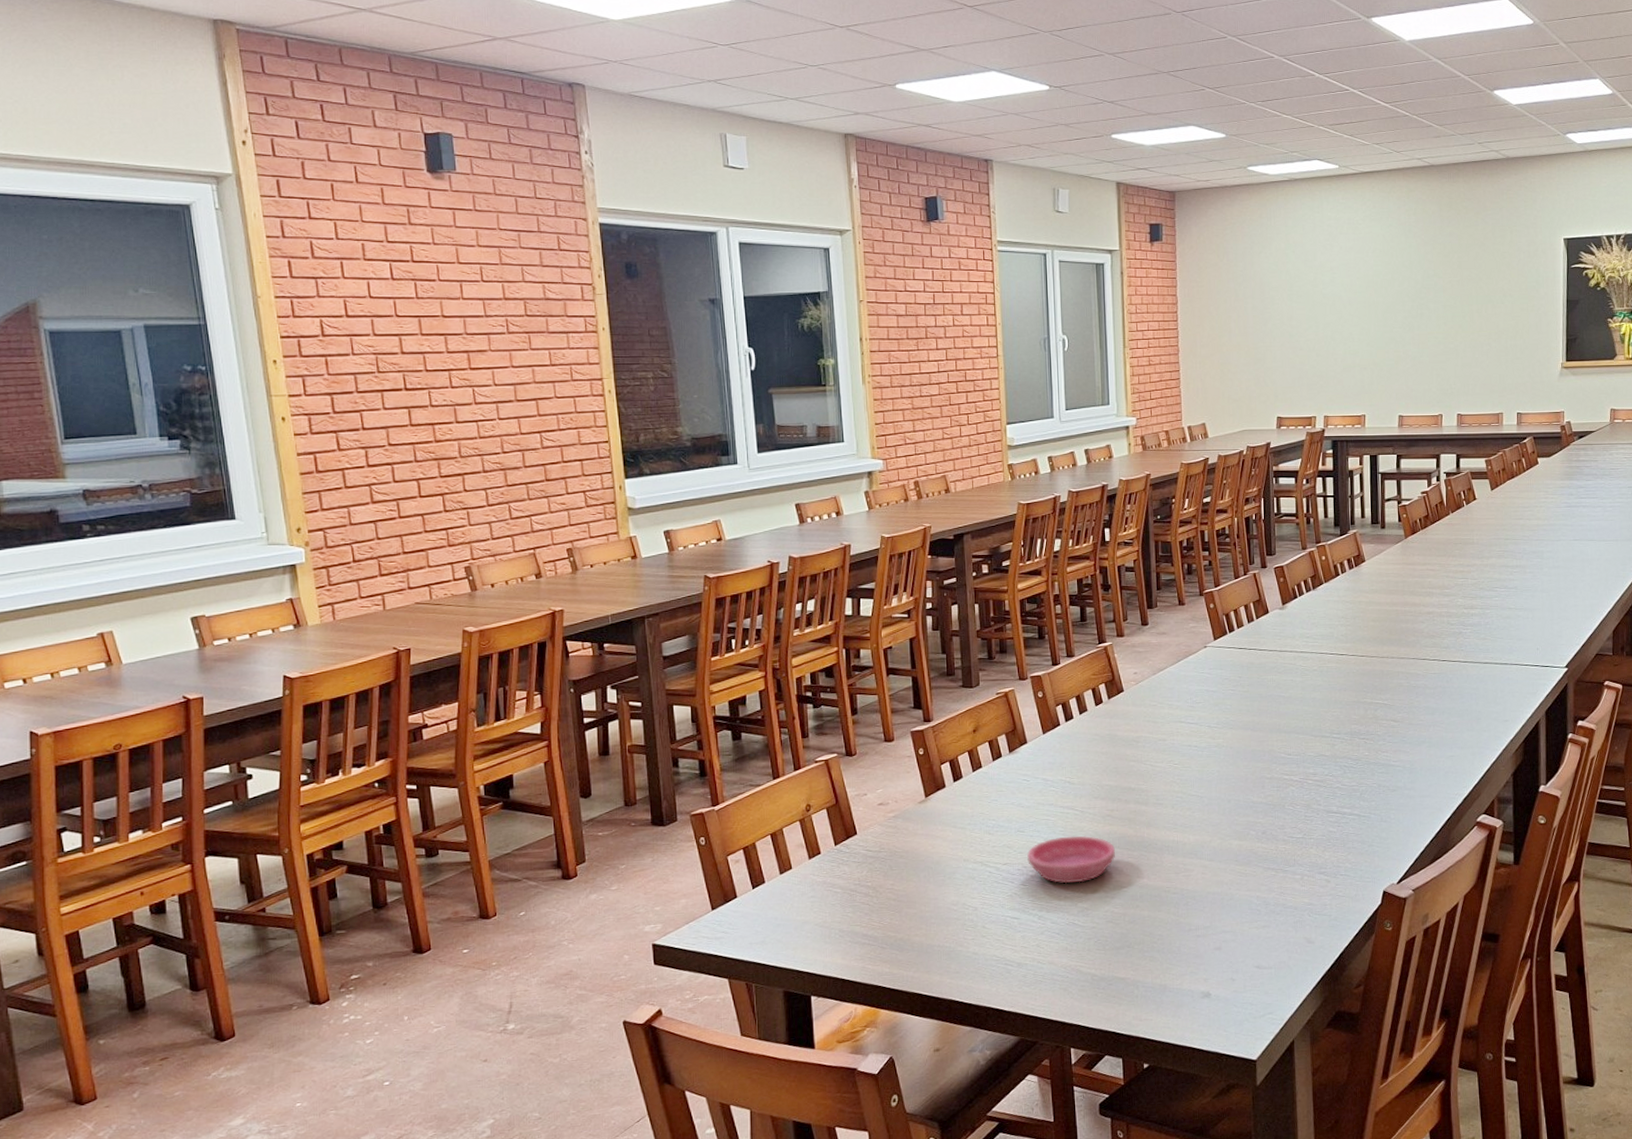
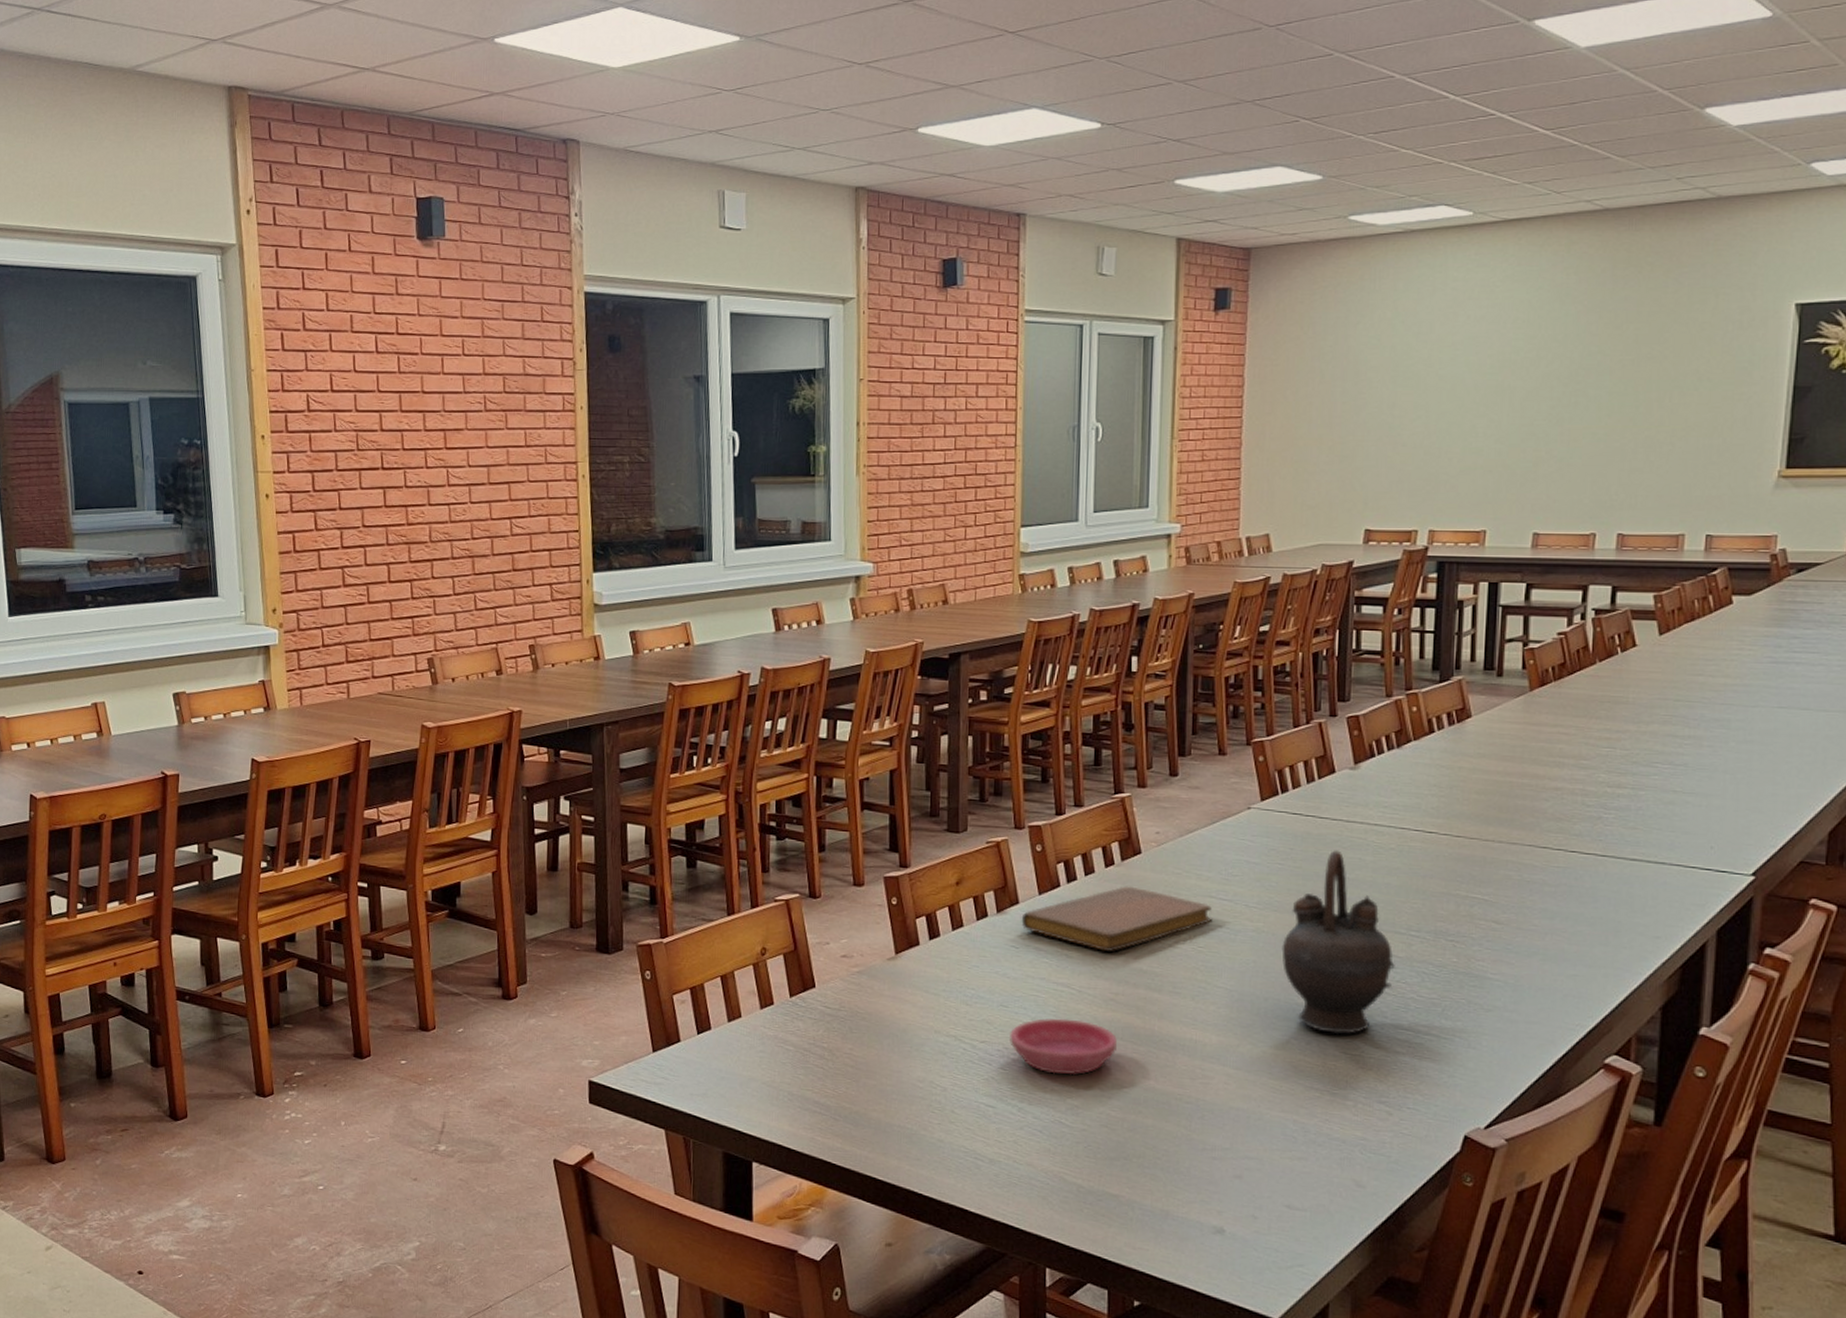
notebook: none [1030,719,1184,776] -> present [1021,886,1213,951]
teapot: none [1238,675,1324,823] -> present [1281,850,1395,1035]

